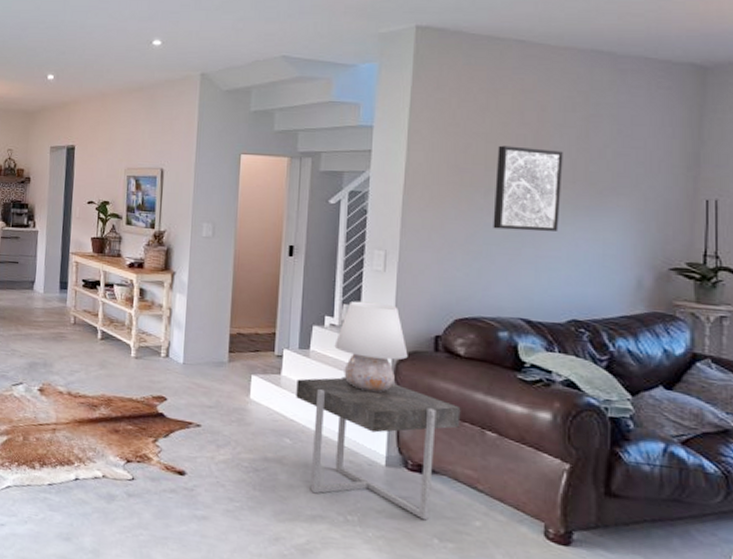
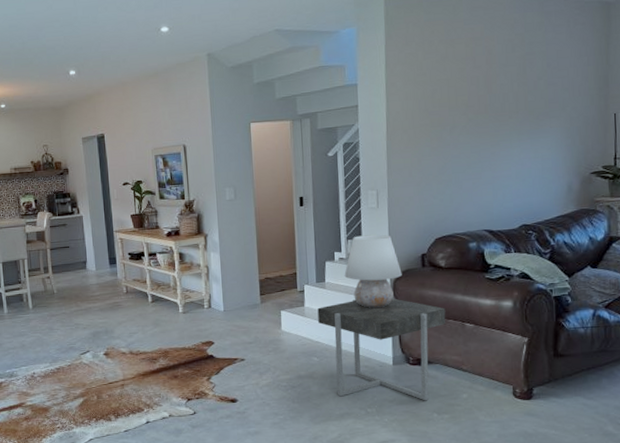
wall art: present [493,145,563,232] -> none [457,87,508,159]

